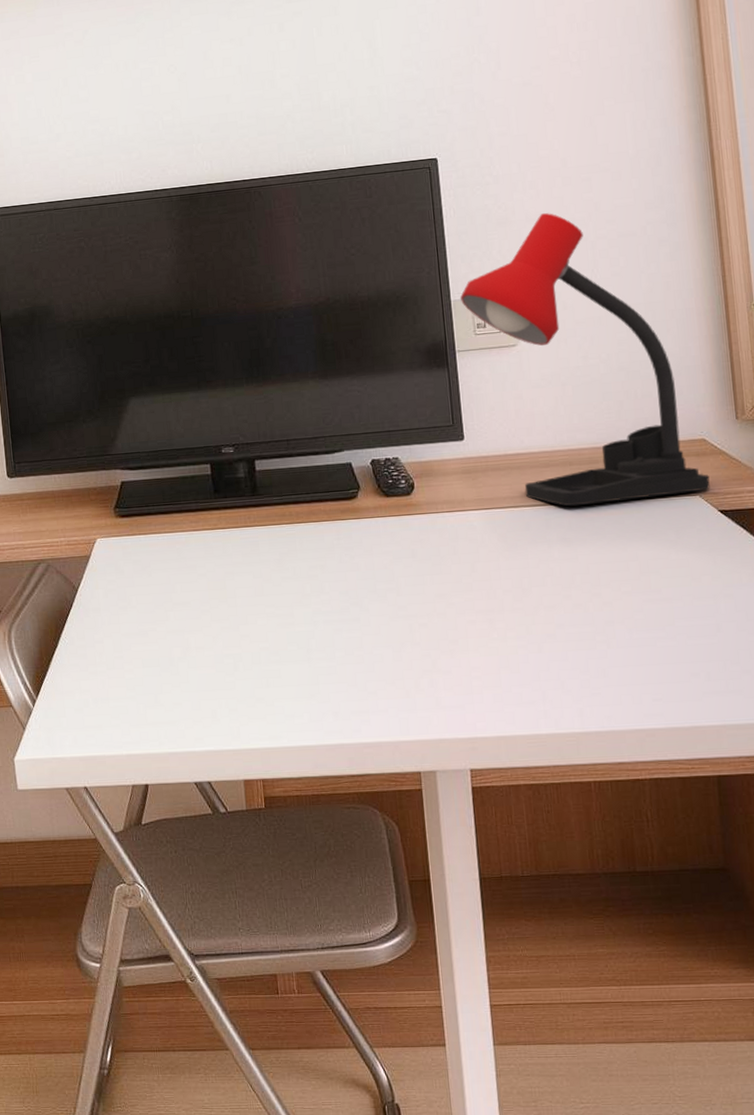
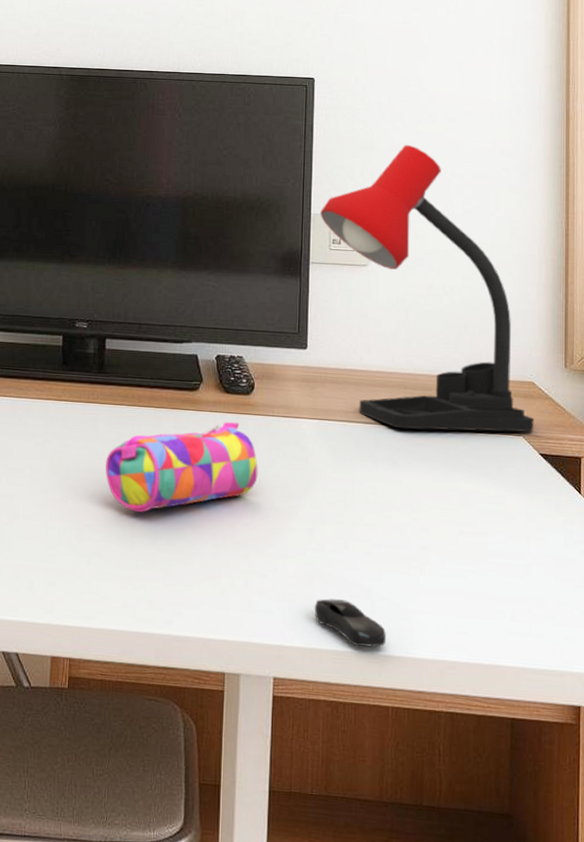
pencil case: none [272,524,429,628] -> present [105,421,258,512]
computer mouse: none [503,684,580,728] -> present [314,598,386,648]

